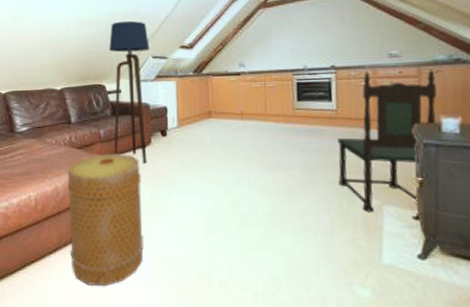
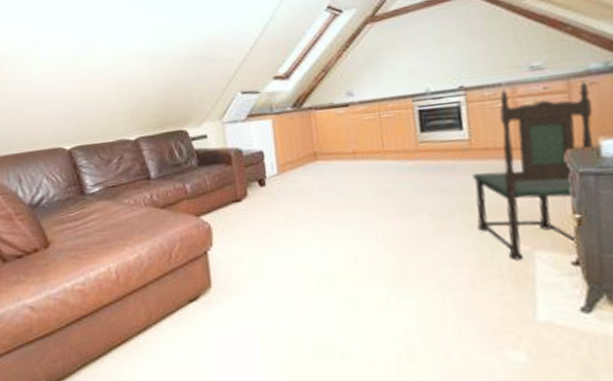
basket: present [67,153,144,287] -> none [151,210,248,369]
floor lamp: present [109,20,150,164] -> none [188,50,245,221]

